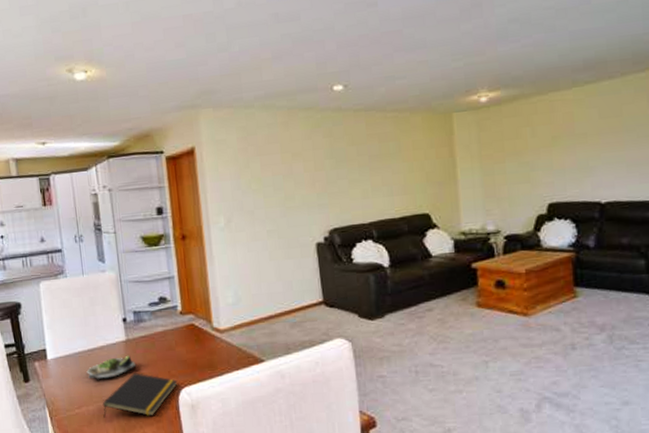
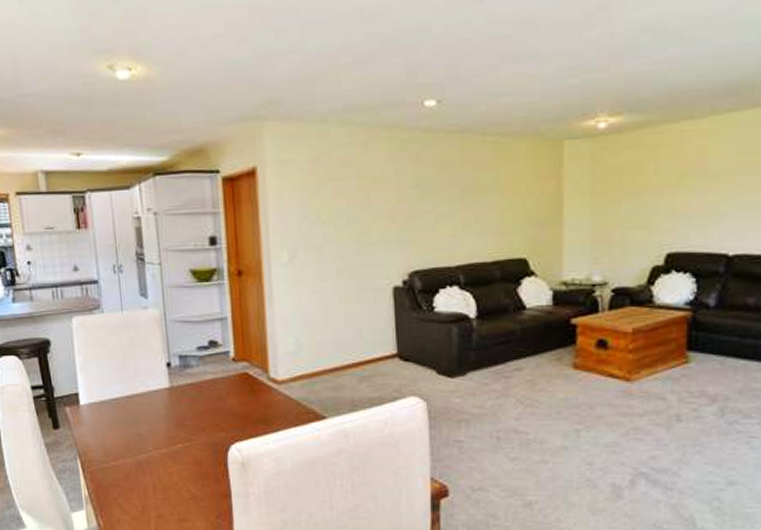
salad plate: present [86,355,137,379] -> none [124,404,181,429]
notepad: present [102,372,178,418] -> none [141,423,227,473]

